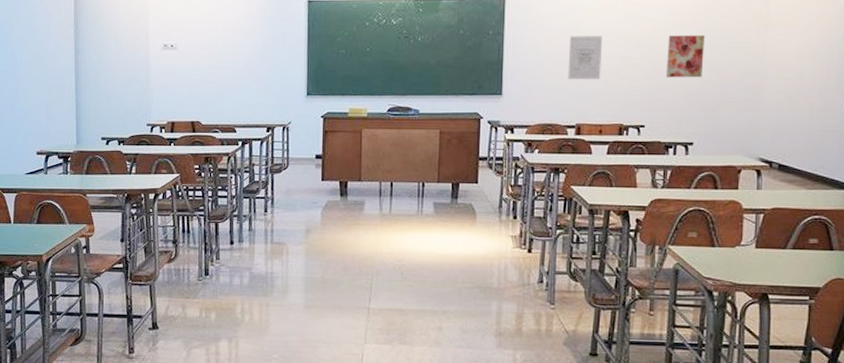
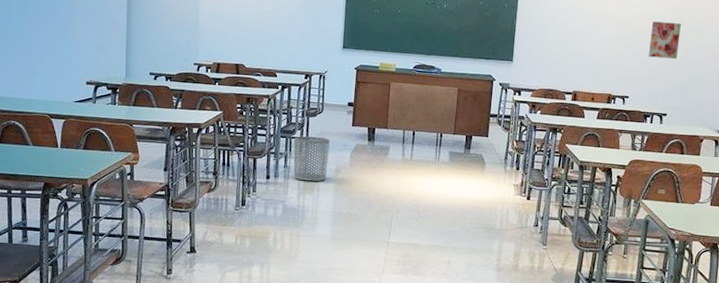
waste bin: none [258,195,298,245] -> present [293,136,330,182]
wall art: present [568,36,602,80] -> none [568,14,599,55]

